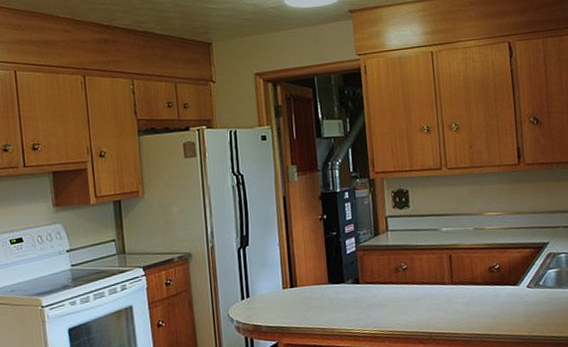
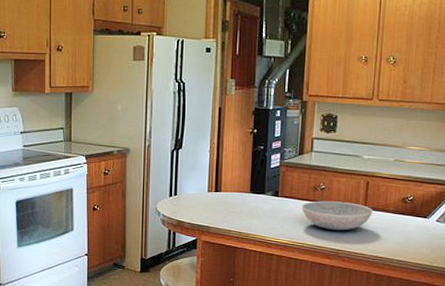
dish: none [385,280,461,312] -> present [301,201,373,231]

